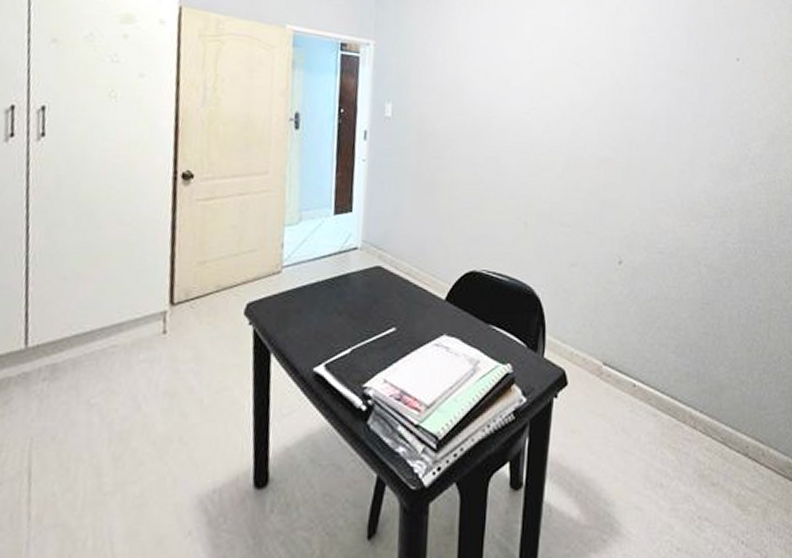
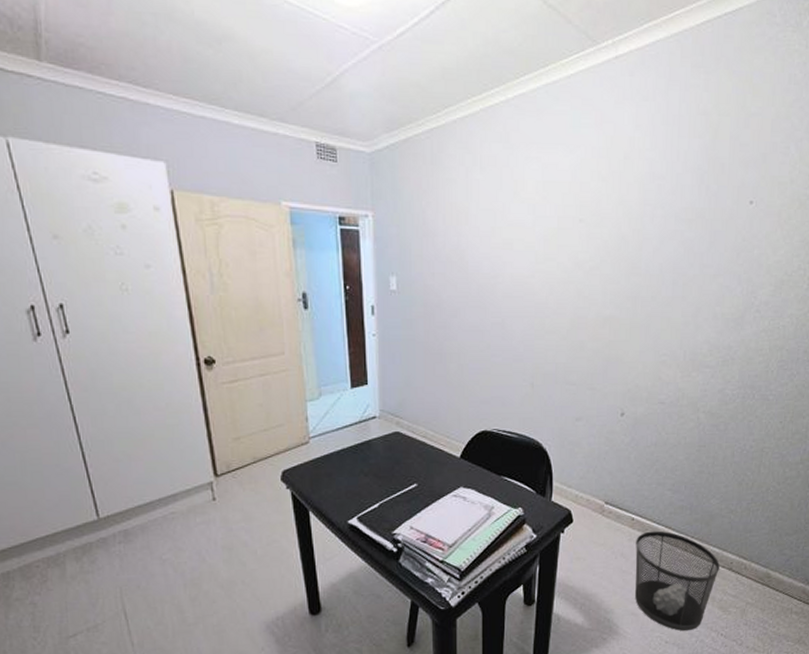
waste bin: none [638,401,734,535] -> present [635,531,720,631]

